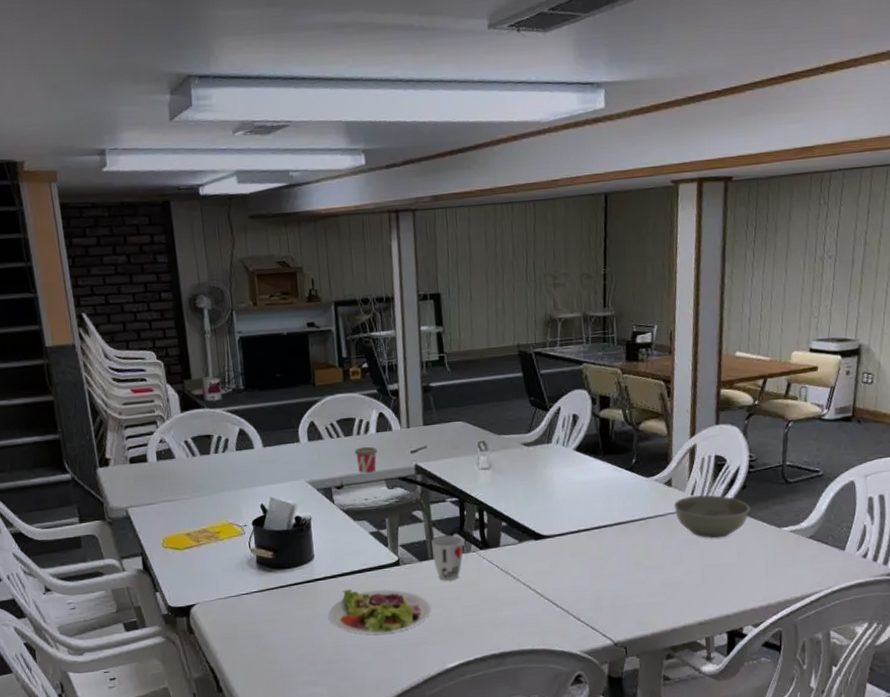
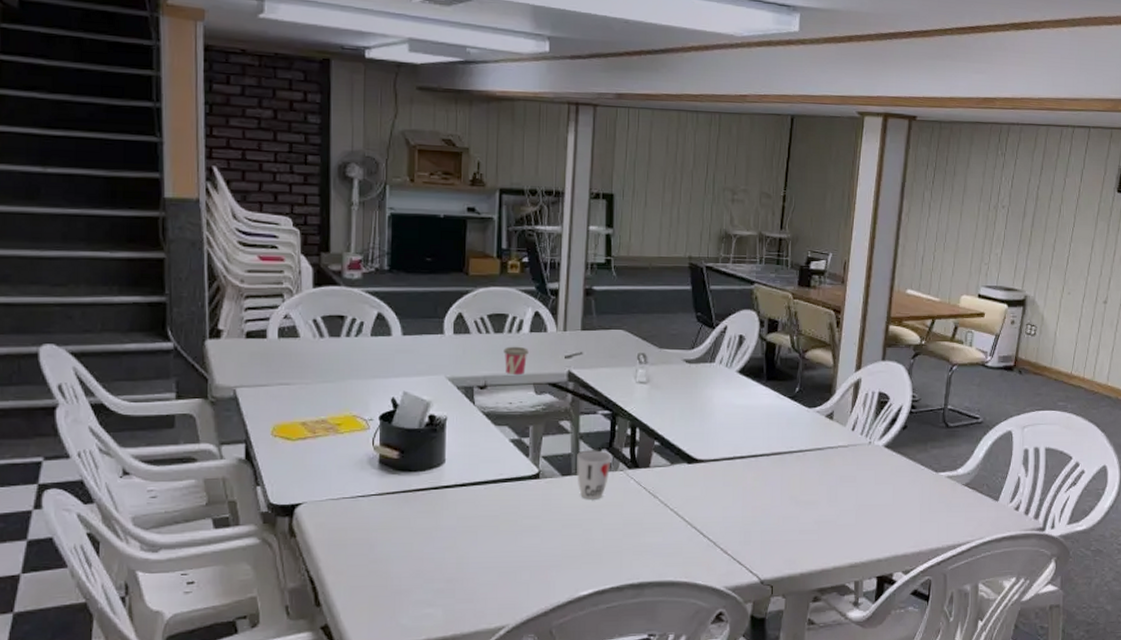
salad plate: present [328,589,432,635] -> none [454,500,569,553]
bowl: present [674,494,751,538] -> none [833,432,910,478]

